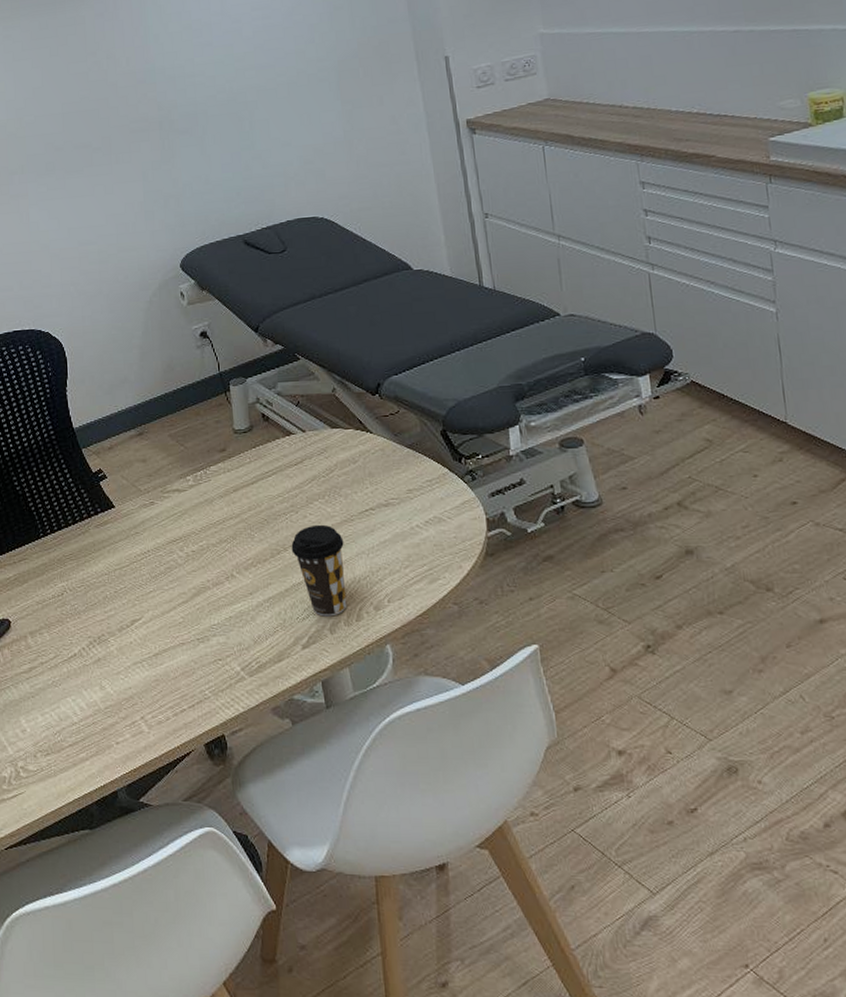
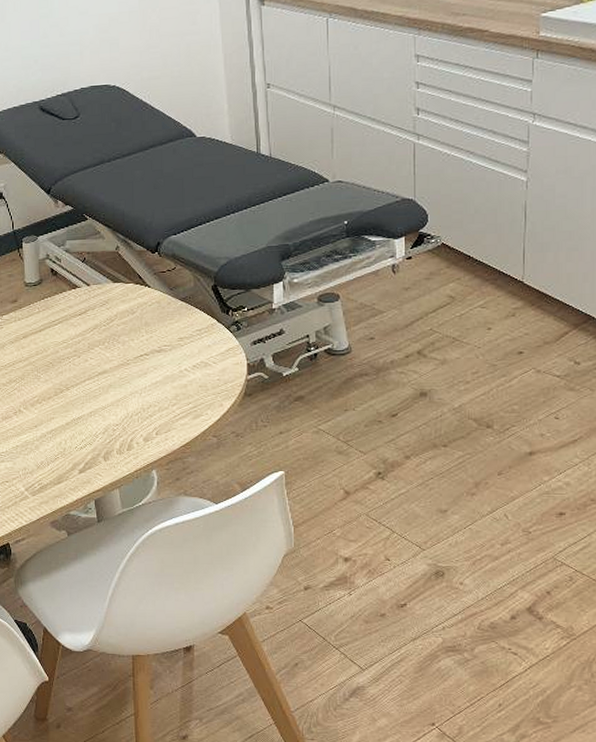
coffee cup: present [291,524,347,617] -> none [73,367,120,446]

